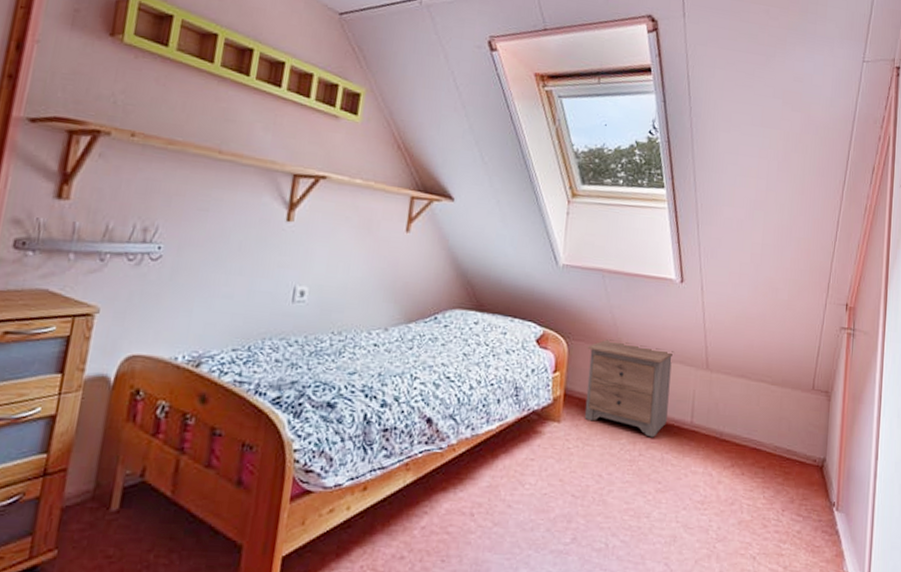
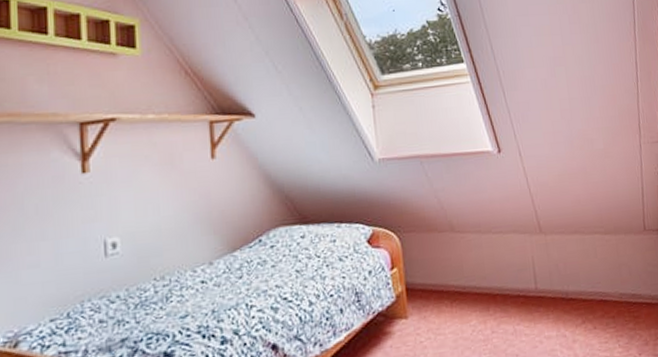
nightstand: present [584,339,674,438] -> none [419,222,512,313]

